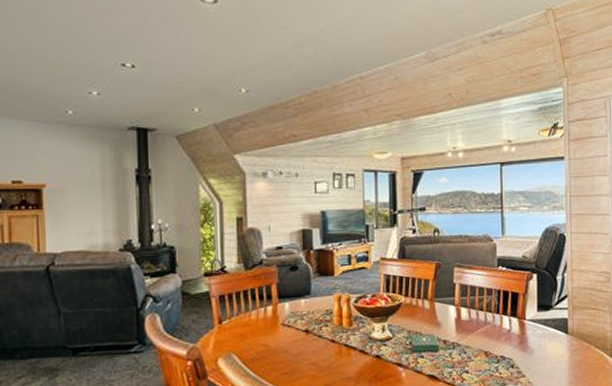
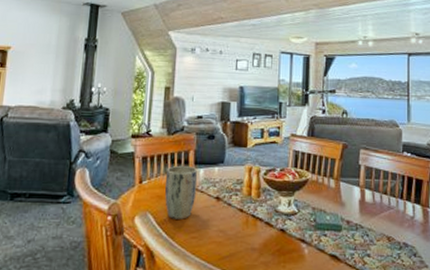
plant pot: none [247,300,284,357] -> present [164,165,198,219]

